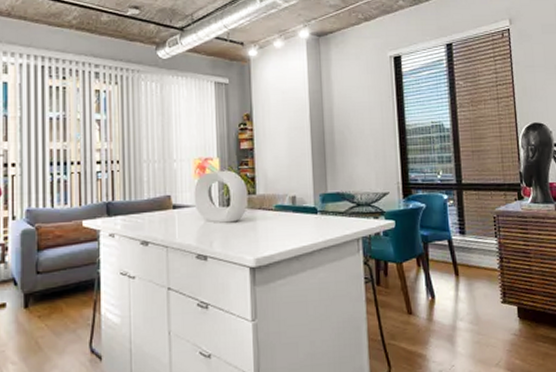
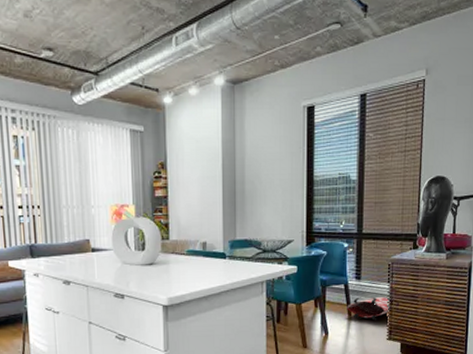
bag: none [453,252,502,281] -> present [347,296,390,321]

